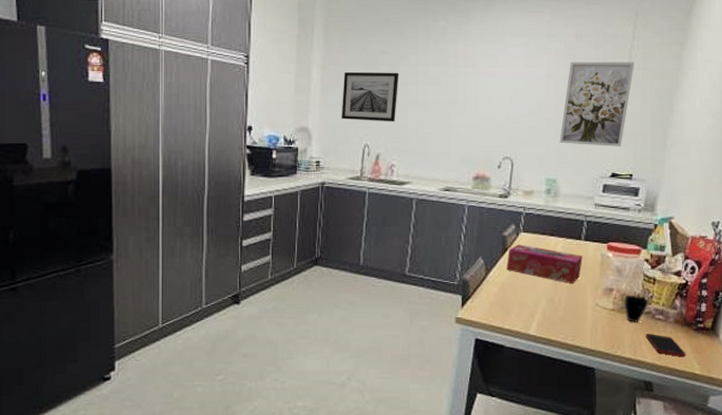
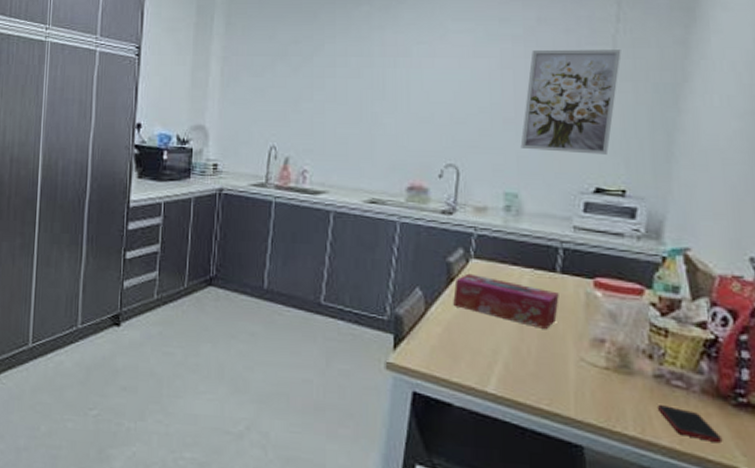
wall art: present [341,71,399,123] -> none [243,63,313,121]
cup: present [625,295,649,322] -> none [623,349,660,388]

